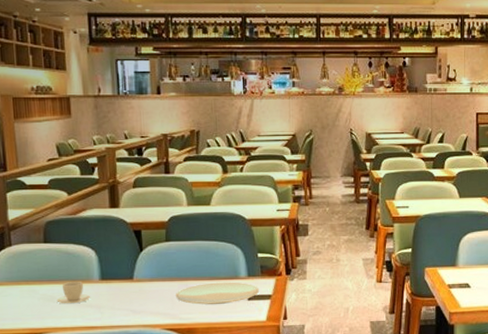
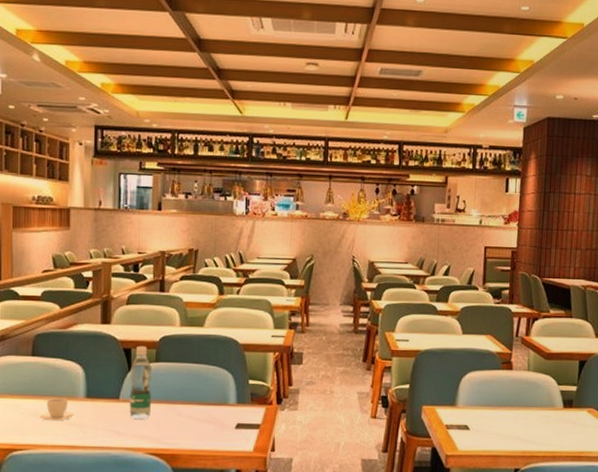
bottle: none [141,227,165,297] -> present [129,346,152,419]
plate: present [176,282,260,305] -> none [161,407,249,431]

